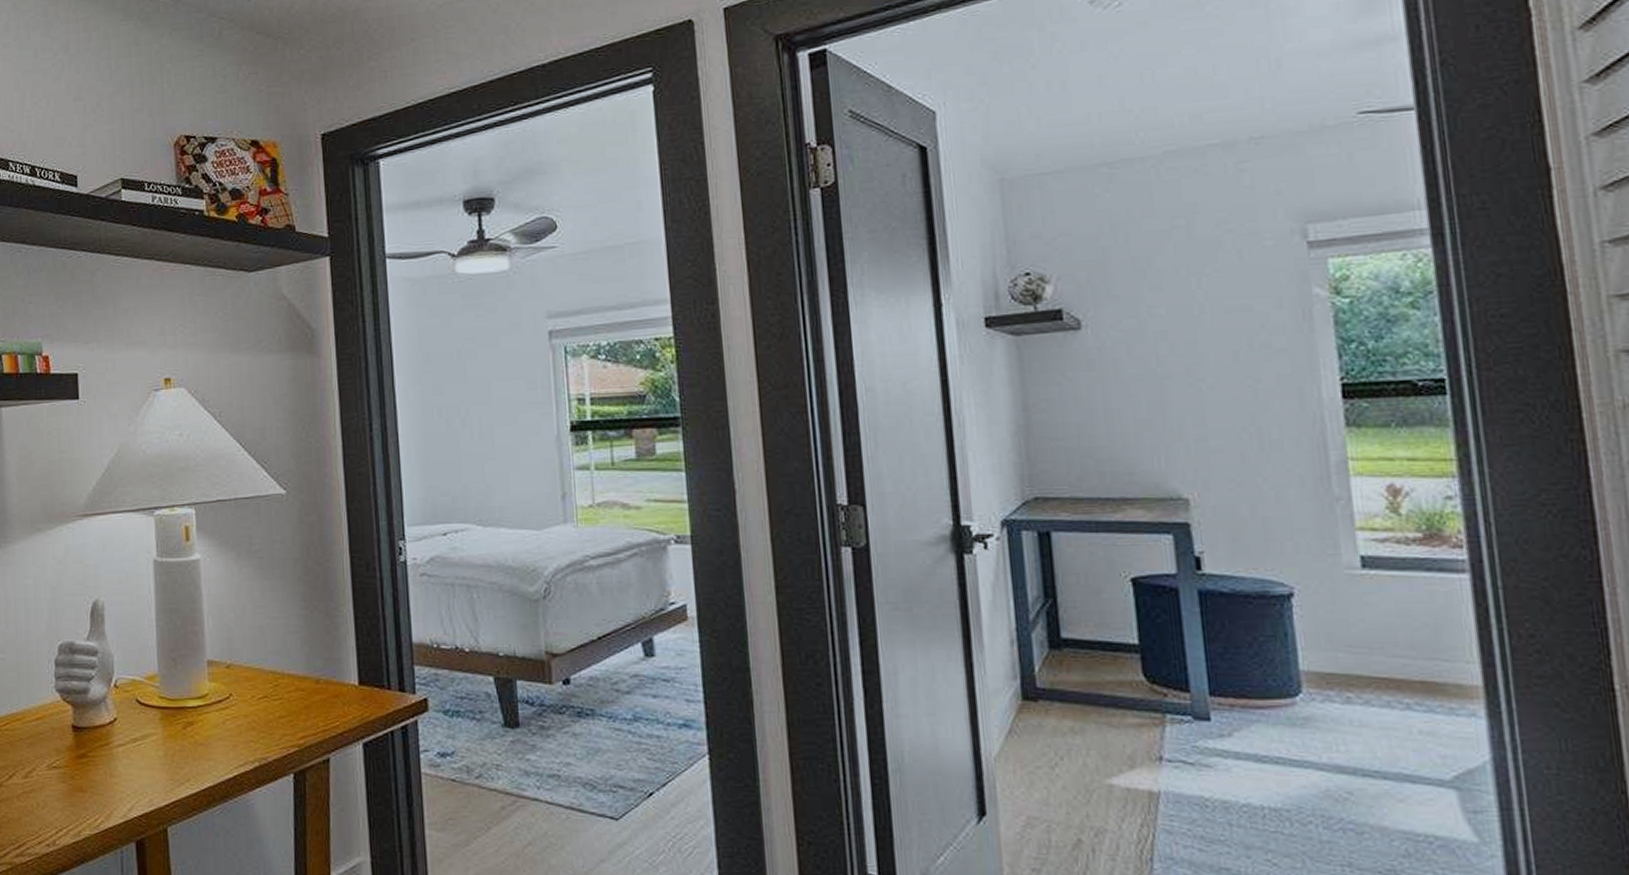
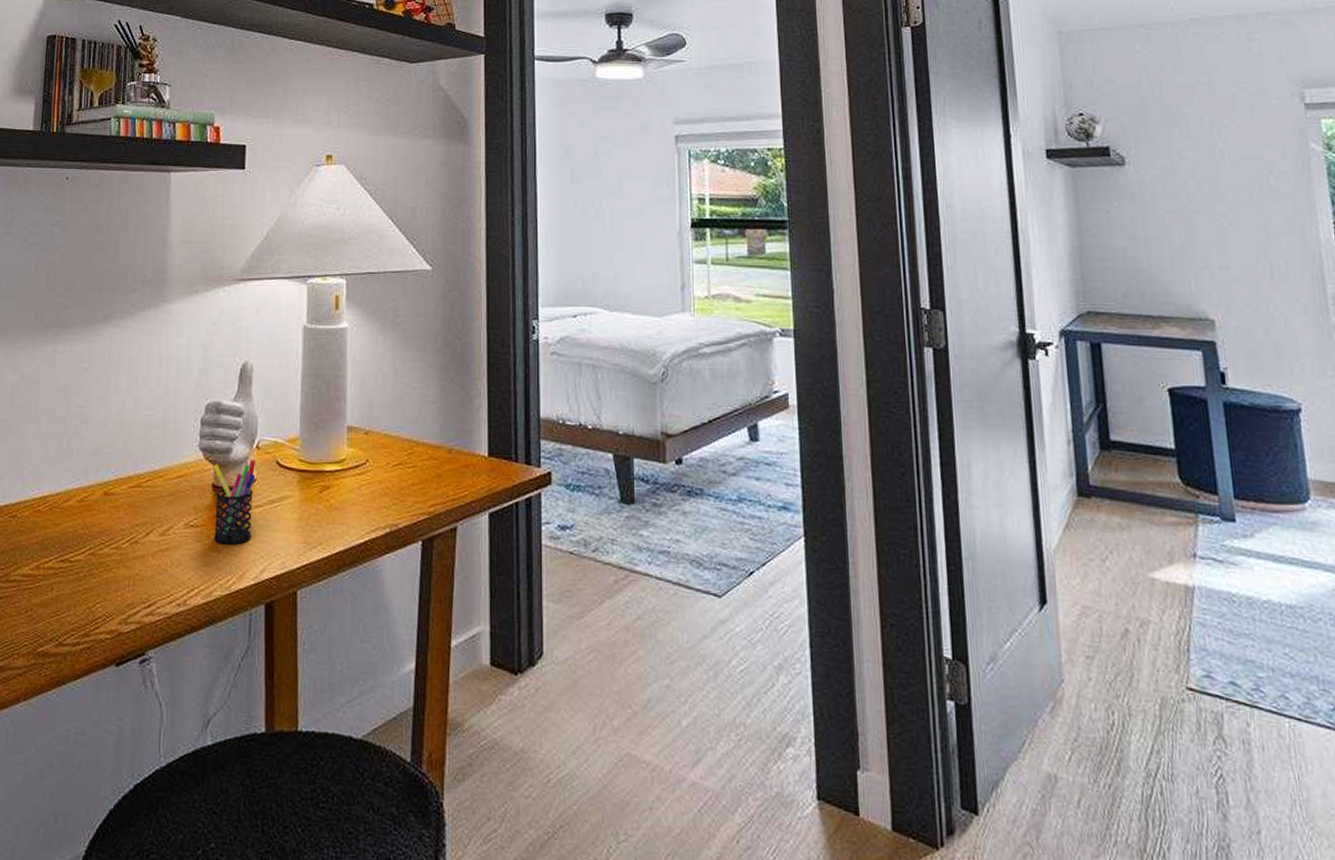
pen holder: none [71,698,116,784] -> present [213,459,256,545]

